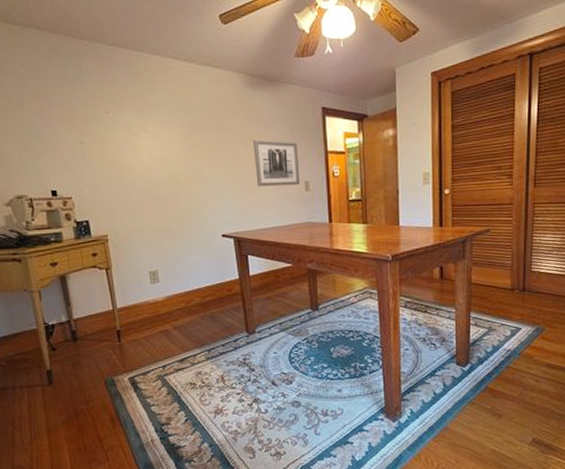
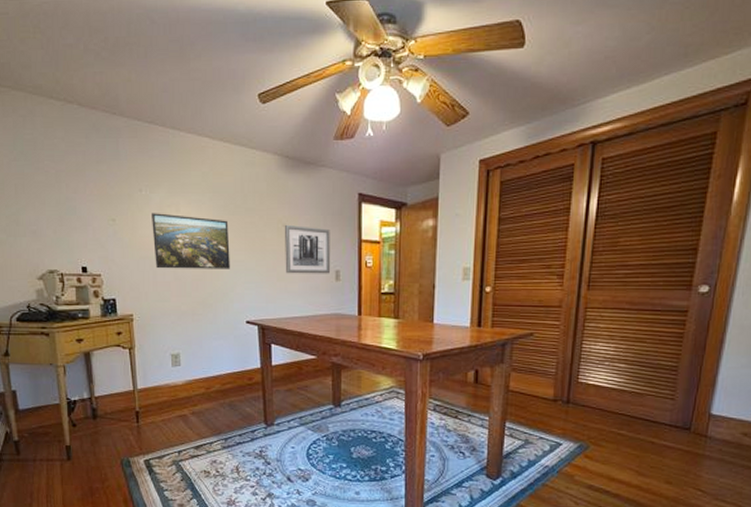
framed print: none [120,134,202,189] -> present [152,213,230,269]

